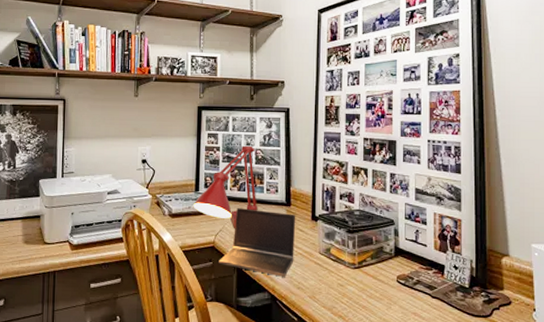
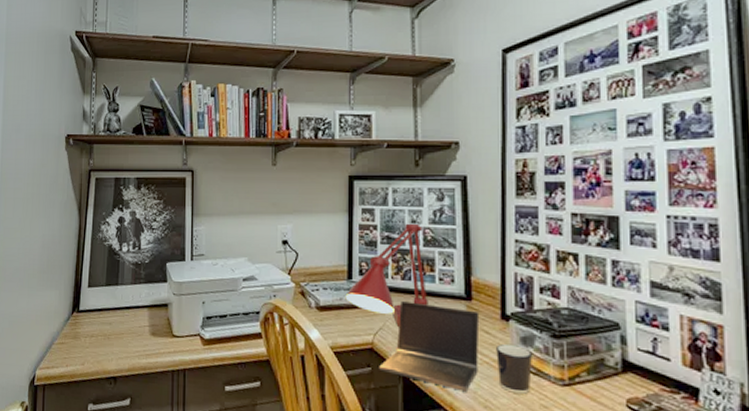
mug: none [307,238,333,276] -> present [496,343,532,394]

